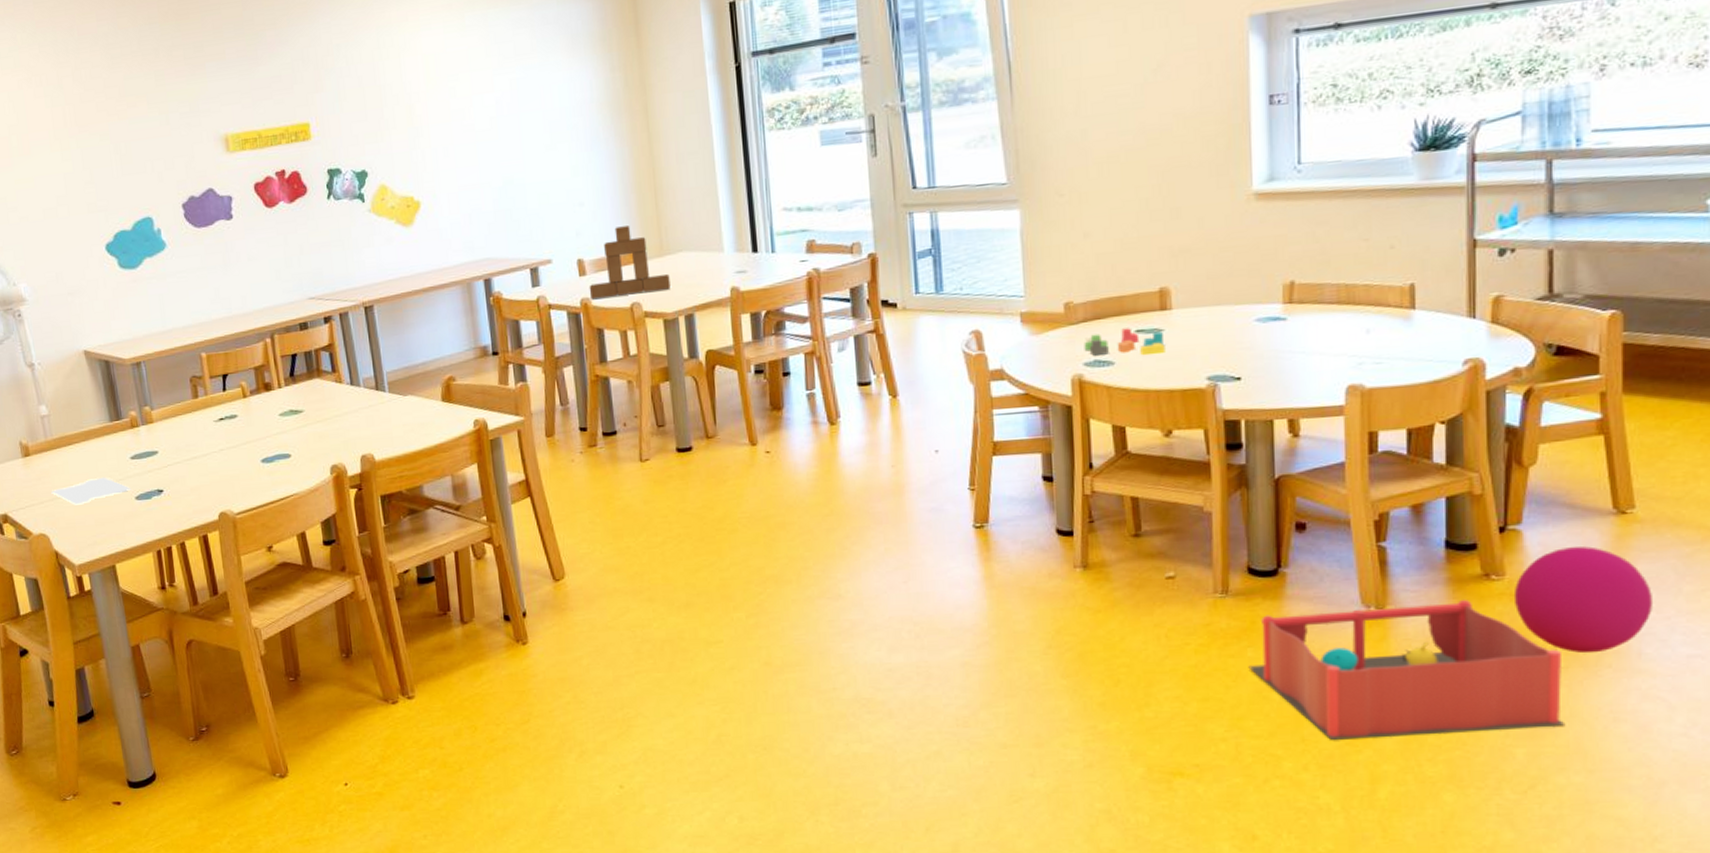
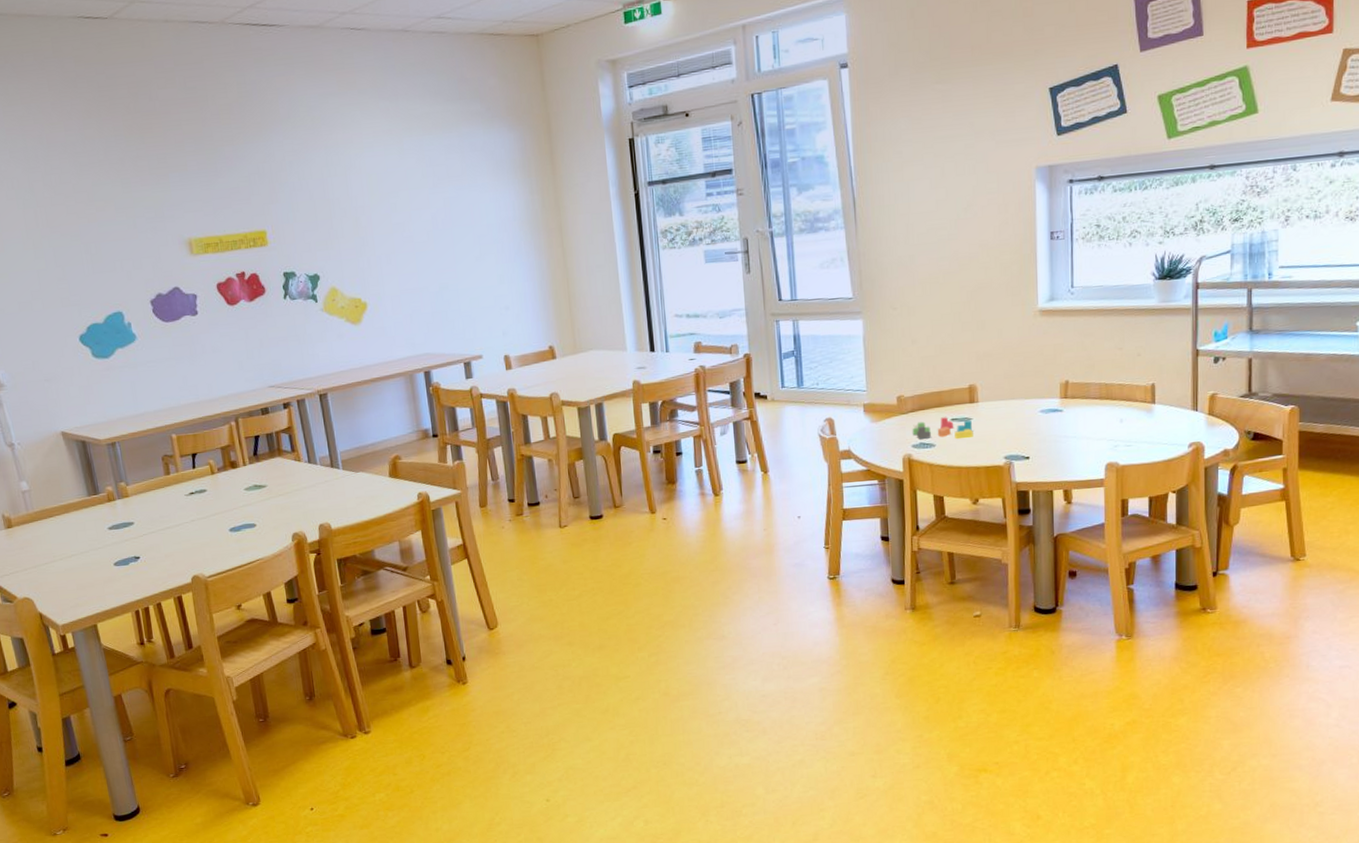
paper sheet: present [51,477,130,505] -> none [34,545,109,571]
toy blocks: present [589,225,671,300] -> none [514,327,583,390]
toy box: present [1248,600,1566,740] -> none [1034,629,1257,739]
ball: present [1513,546,1652,654] -> none [1222,586,1317,667]

